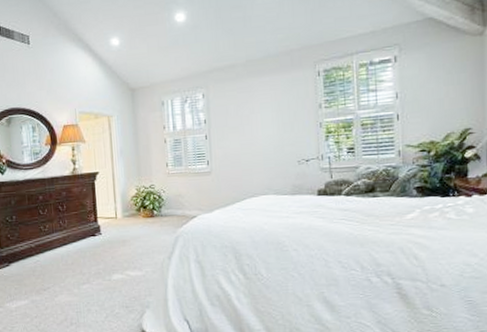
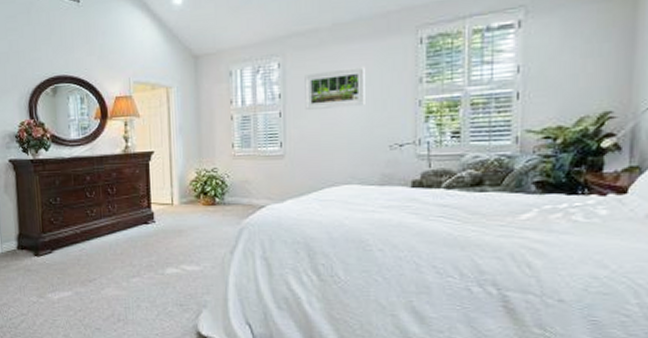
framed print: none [225,96,276,133] -> present [305,67,365,110]

